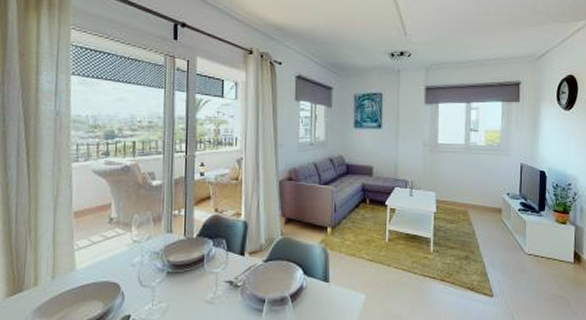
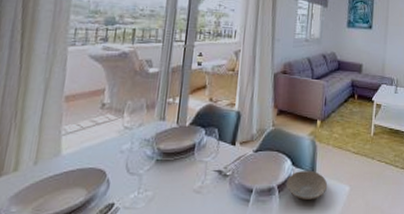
plate: none [299,280,342,309] -> present [286,171,328,200]

